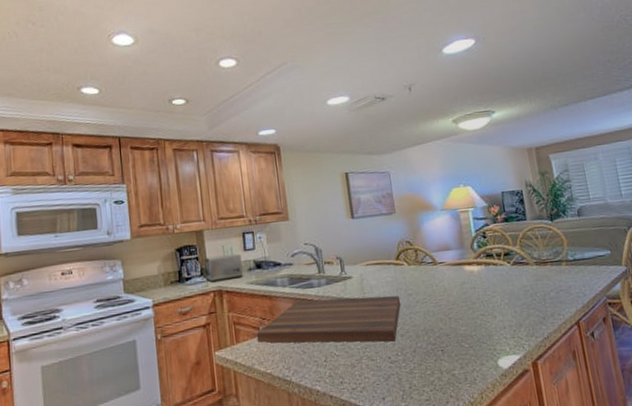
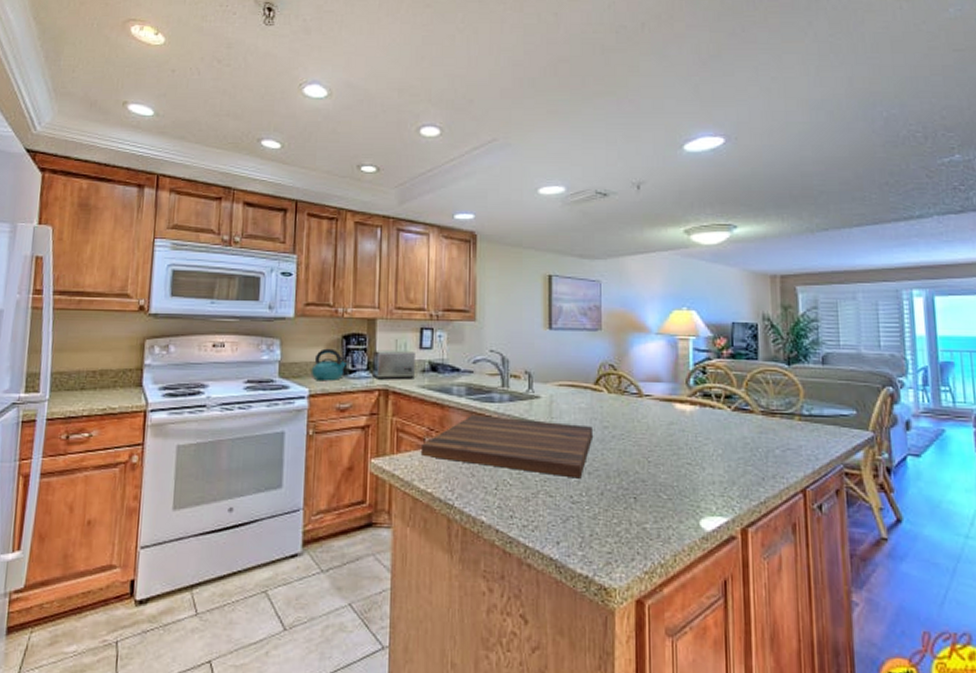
kettle: none [152,261,184,292] -> present [311,348,348,382]

